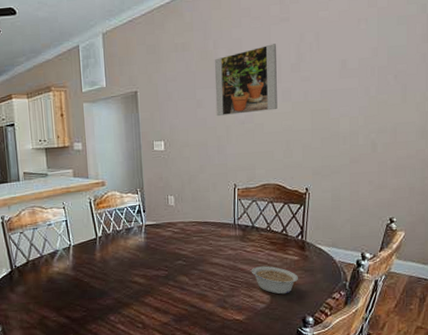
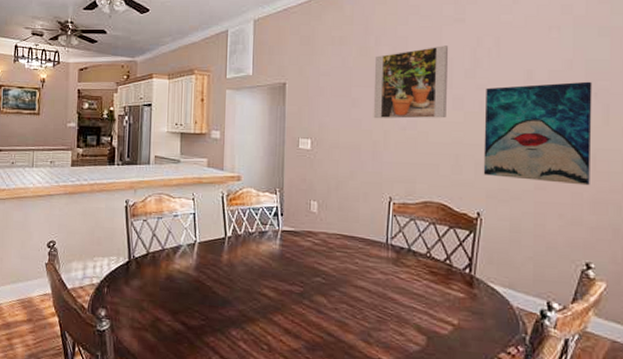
legume: present [251,266,299,295] -> none [404,298,464,338]
wall art: none [308,65,393,156] -> present [483,81,592,186]

